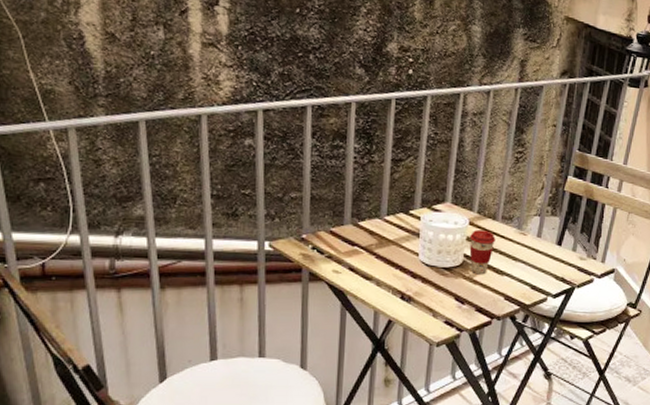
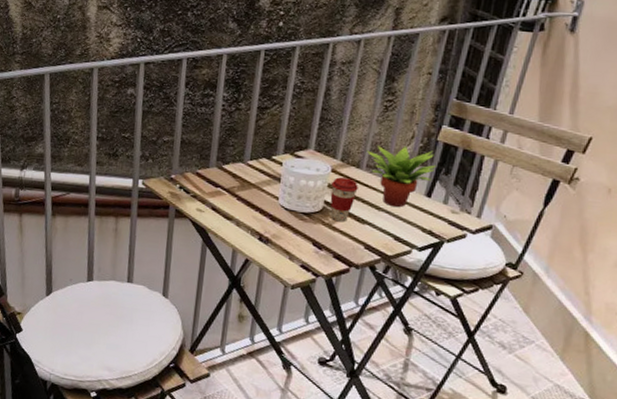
succulent plant: none [501,196,566,256] -> present [366,144,438,207]

